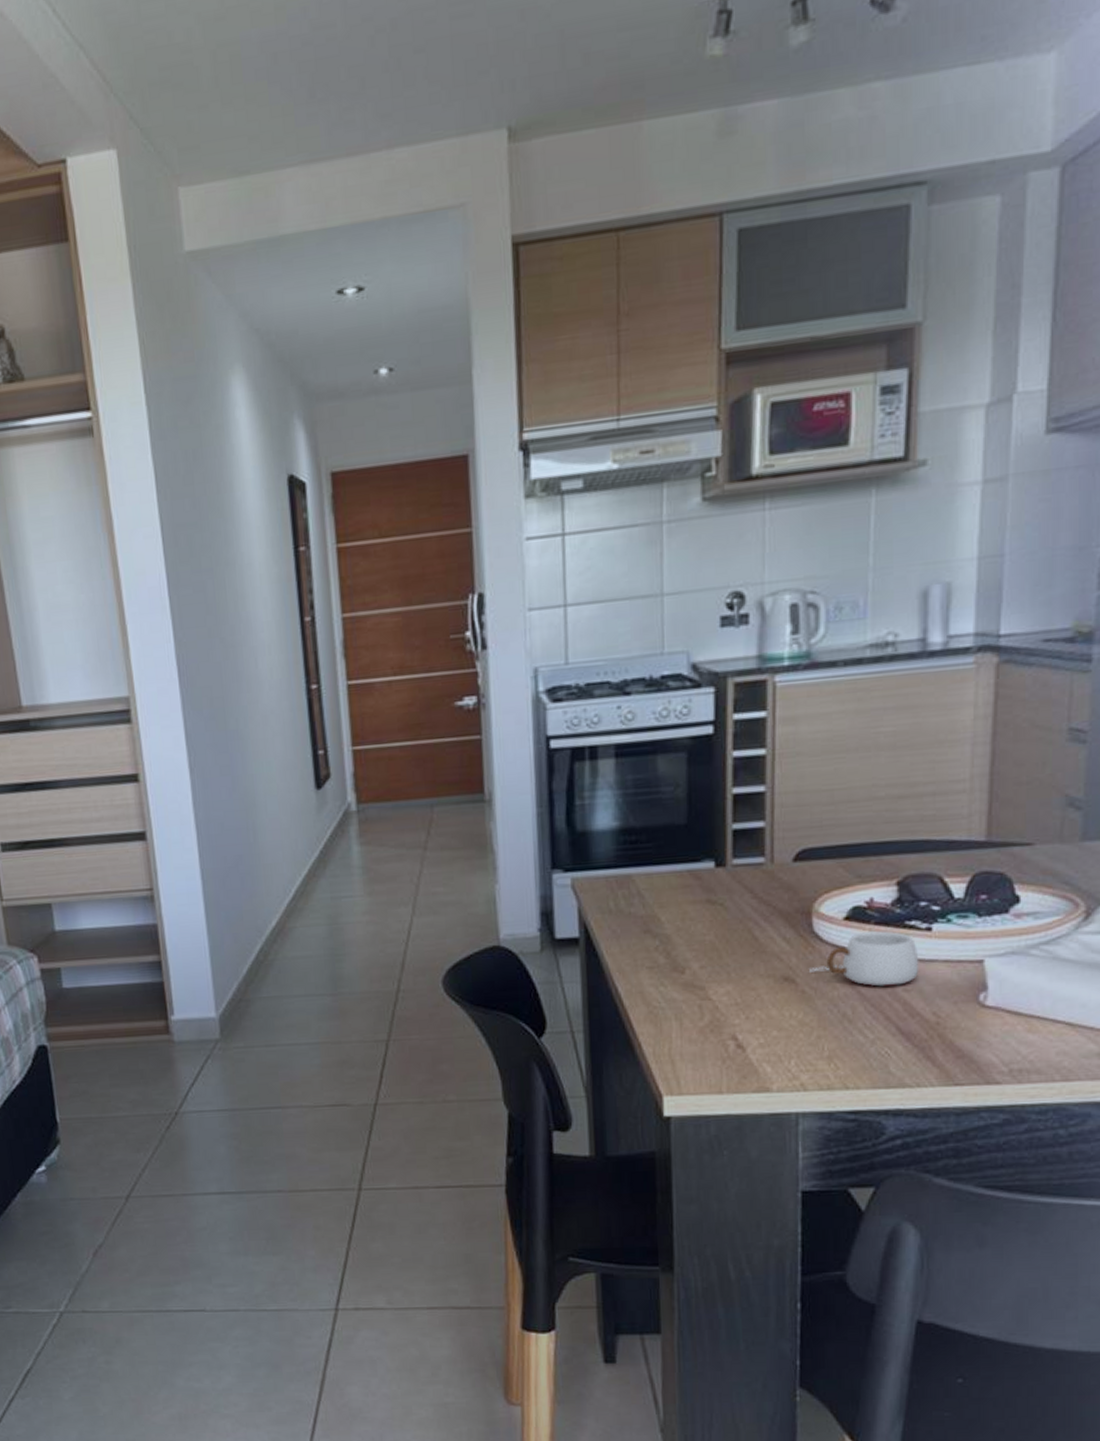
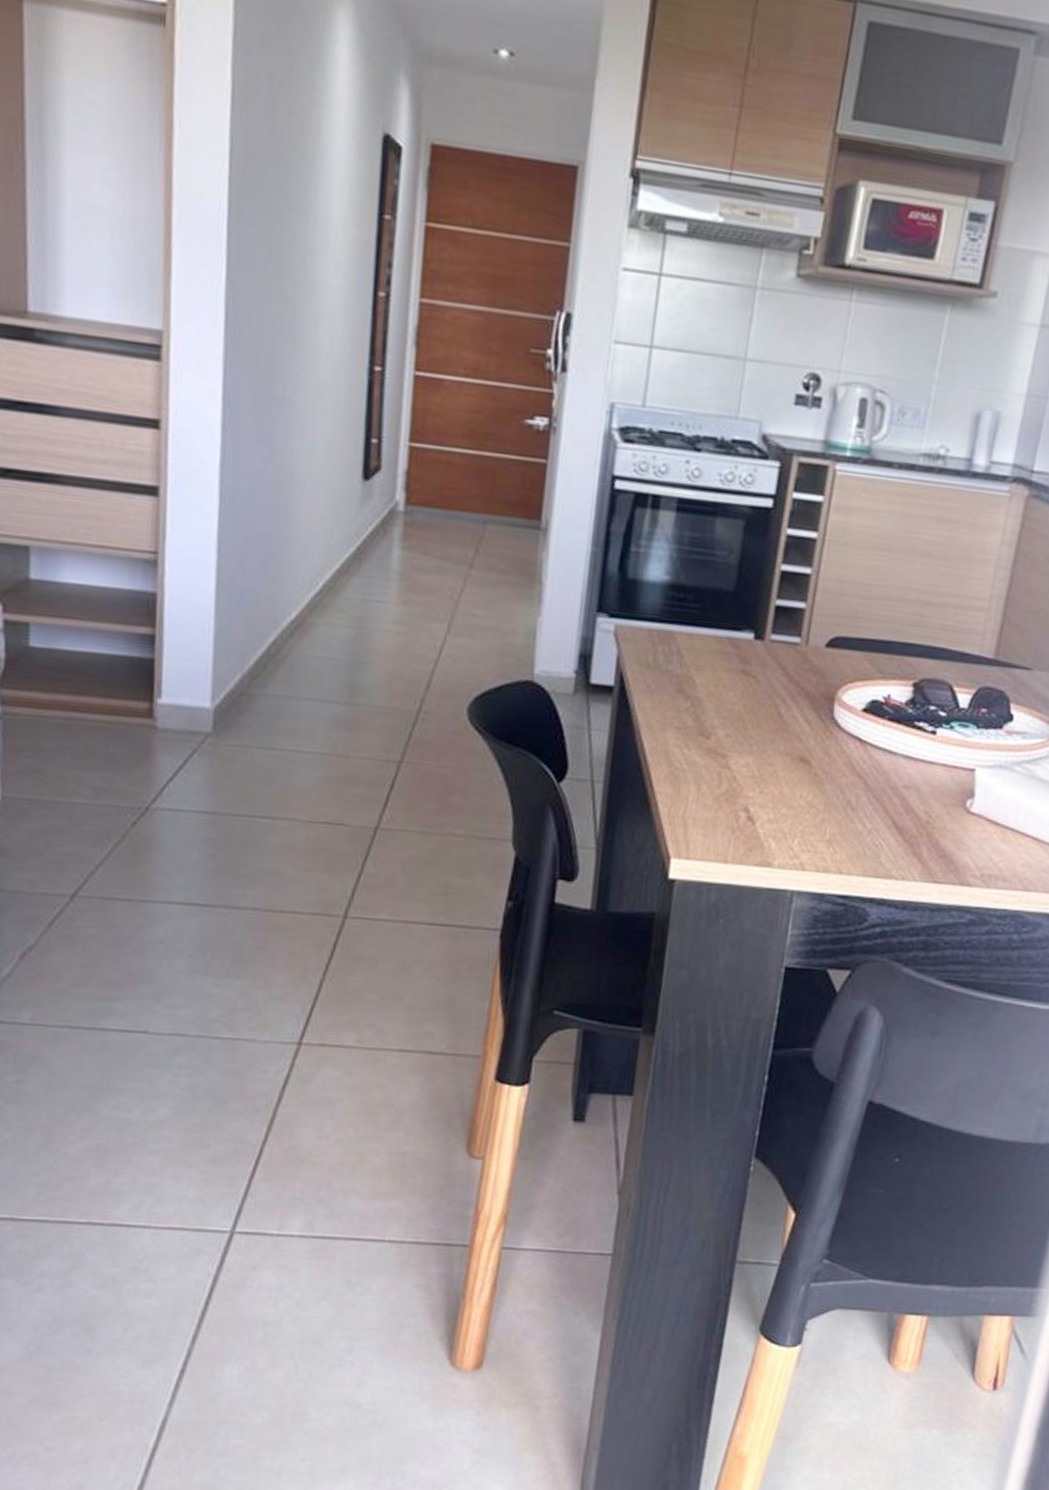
mug: present [808,931,919,987] -> none [823,726,922,782]

